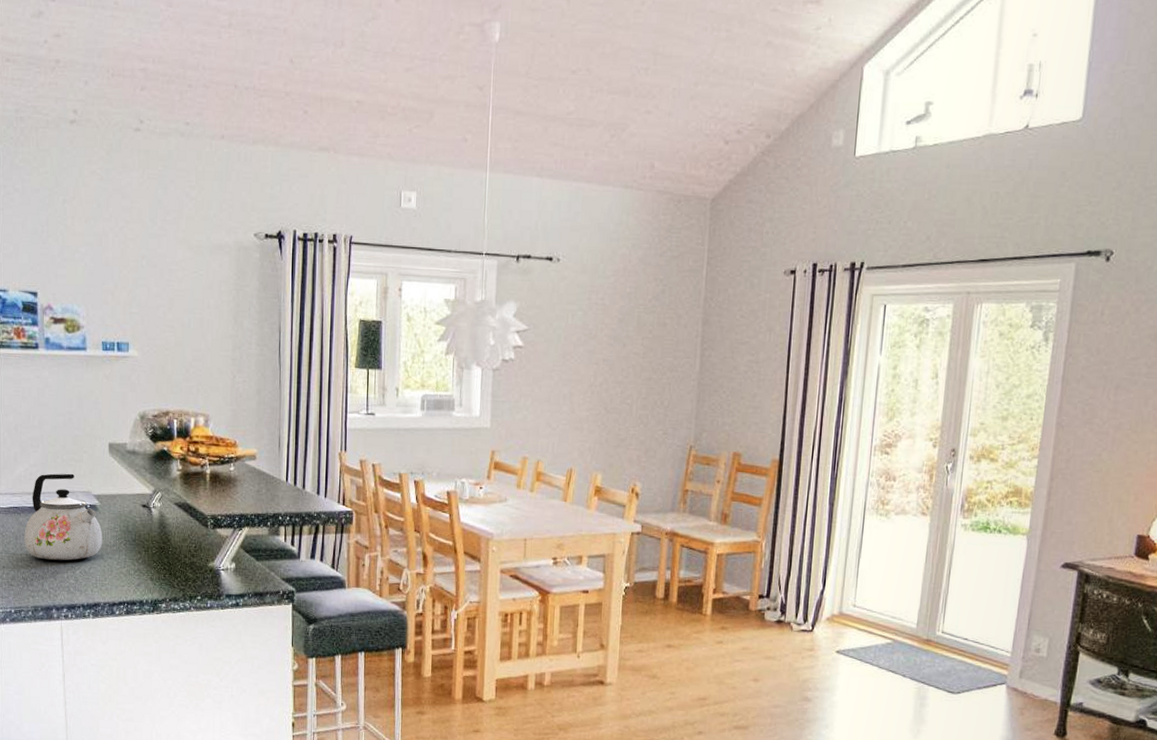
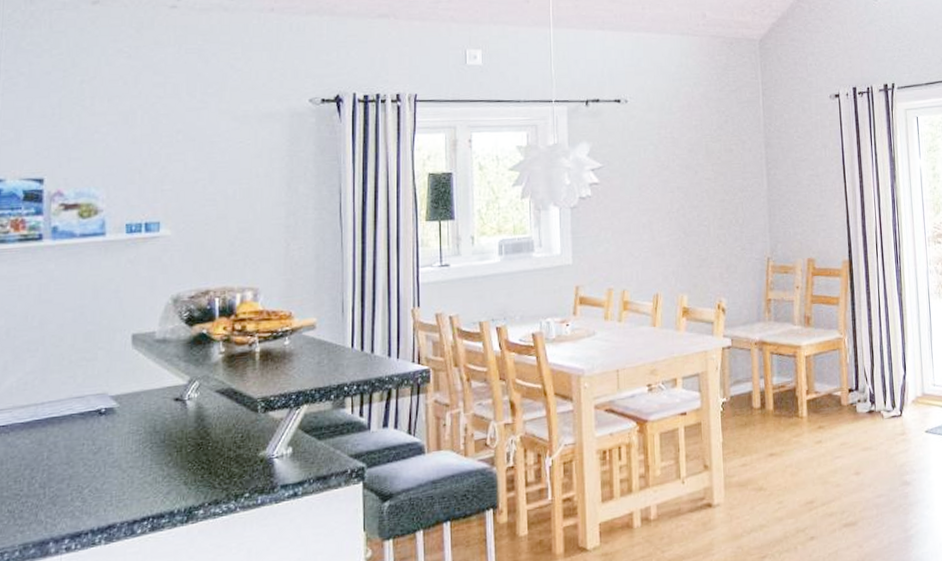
kettle: present [24,473,103,561] -> none [12,375,121,484]

